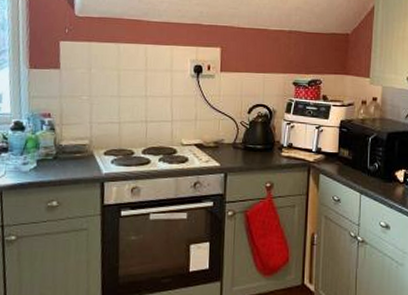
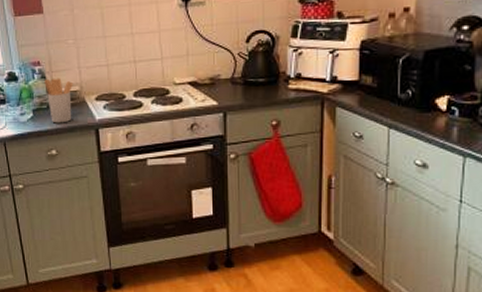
utensil holder: none [53,130,83,175] -> present [44,78,74,123]

